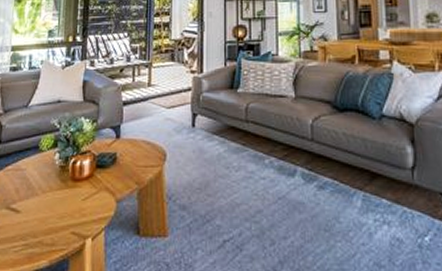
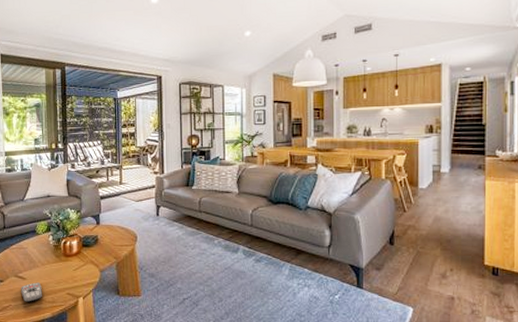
remote control: none [12,217,40,244] -> present [21,282,42,302]

